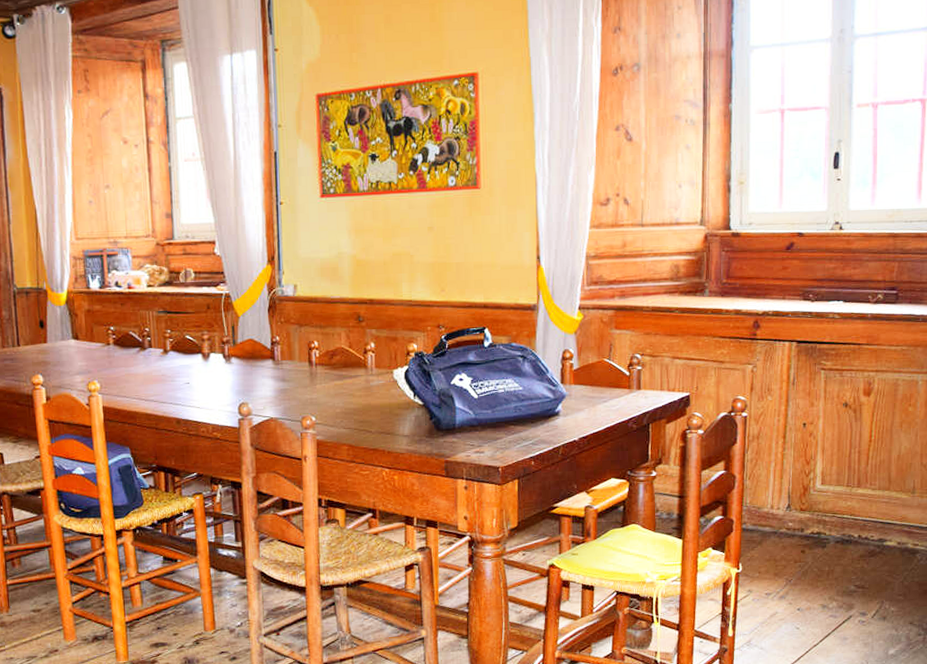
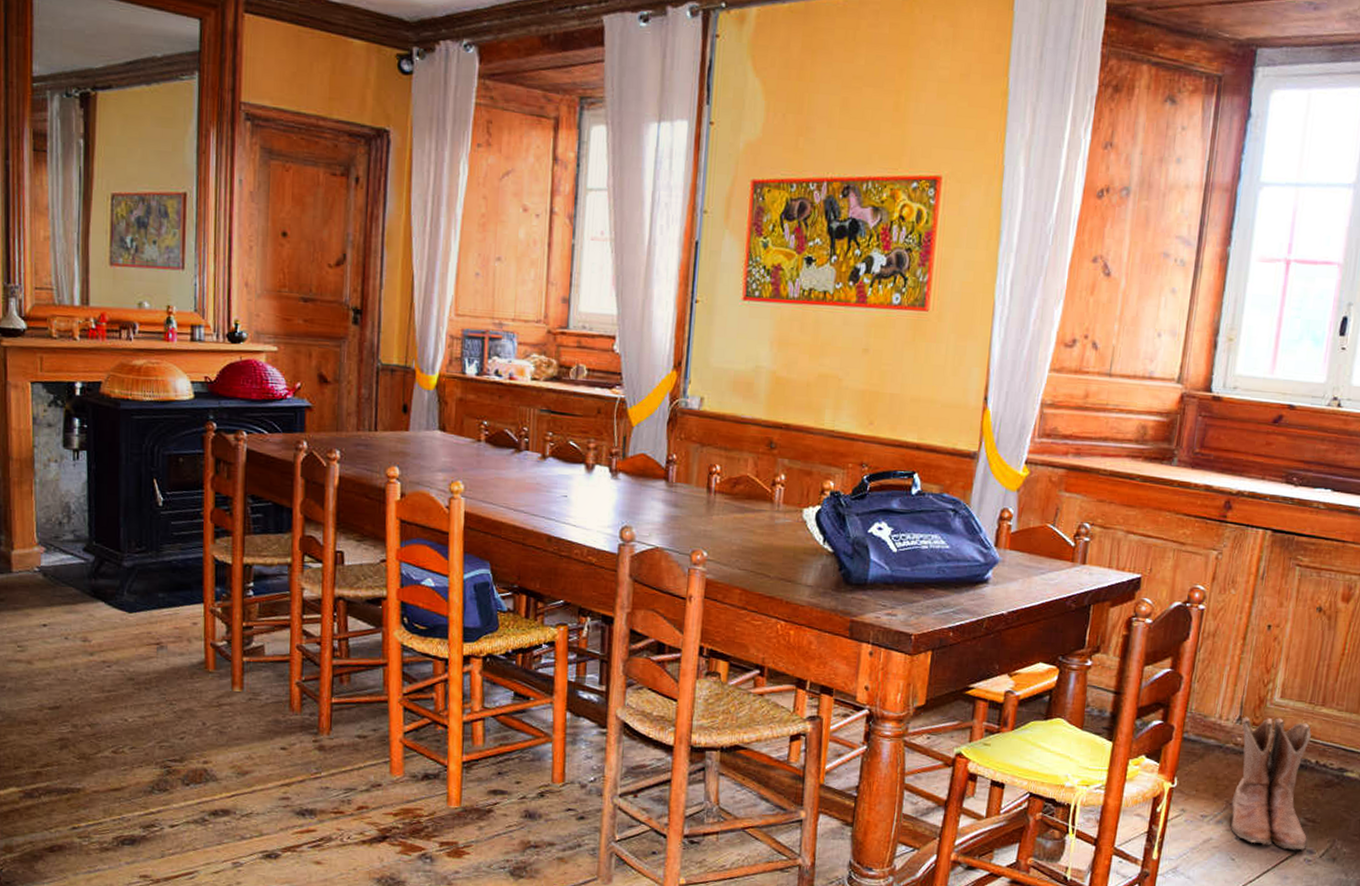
boots: none [790,502,859,615] -> present [1231,715,1311,851]

